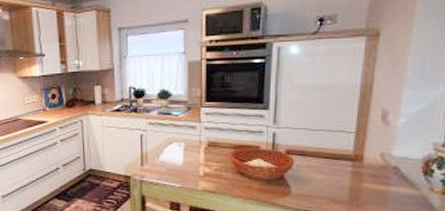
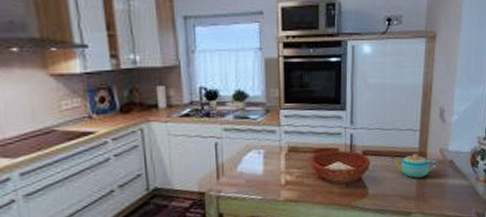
teapot: none [318,156,376,182] -> present [391,153,437,178]

